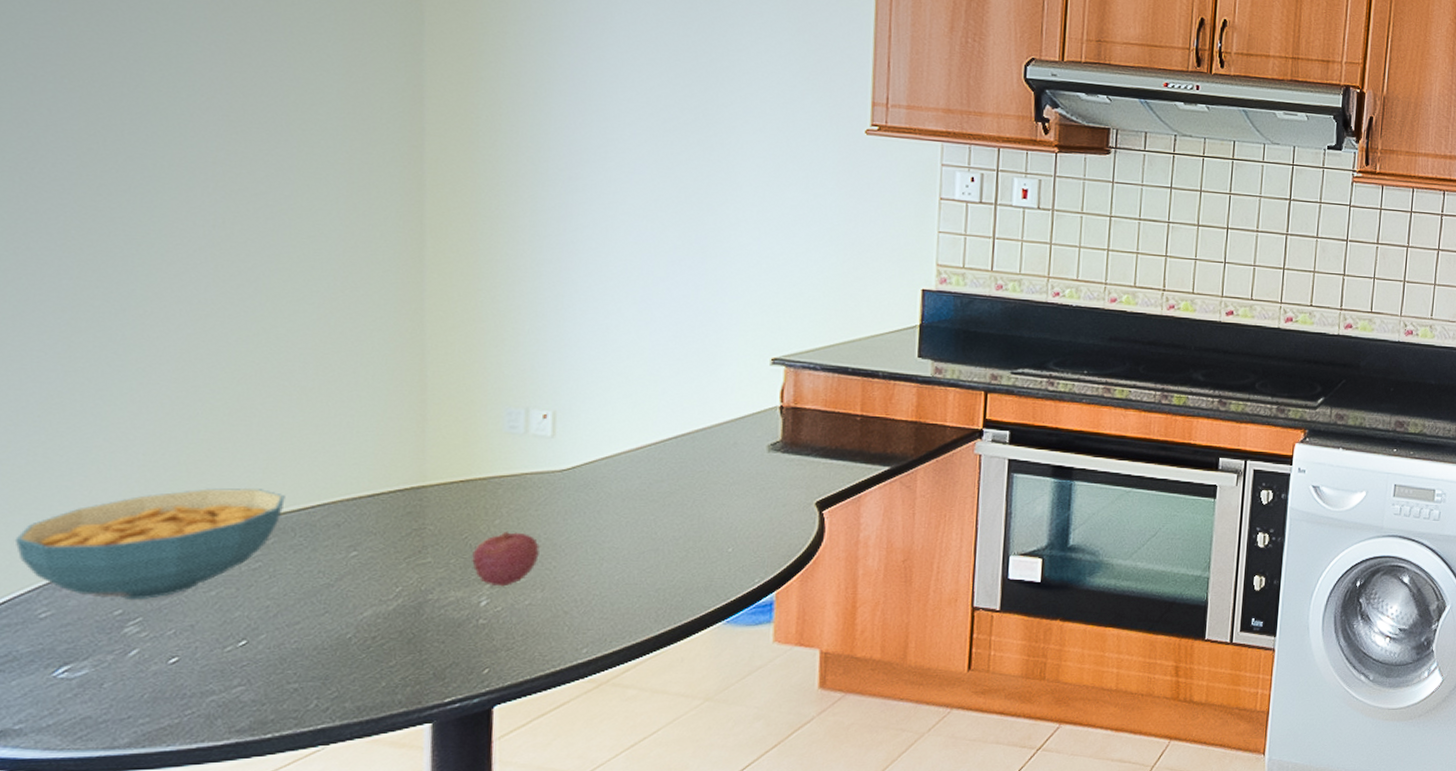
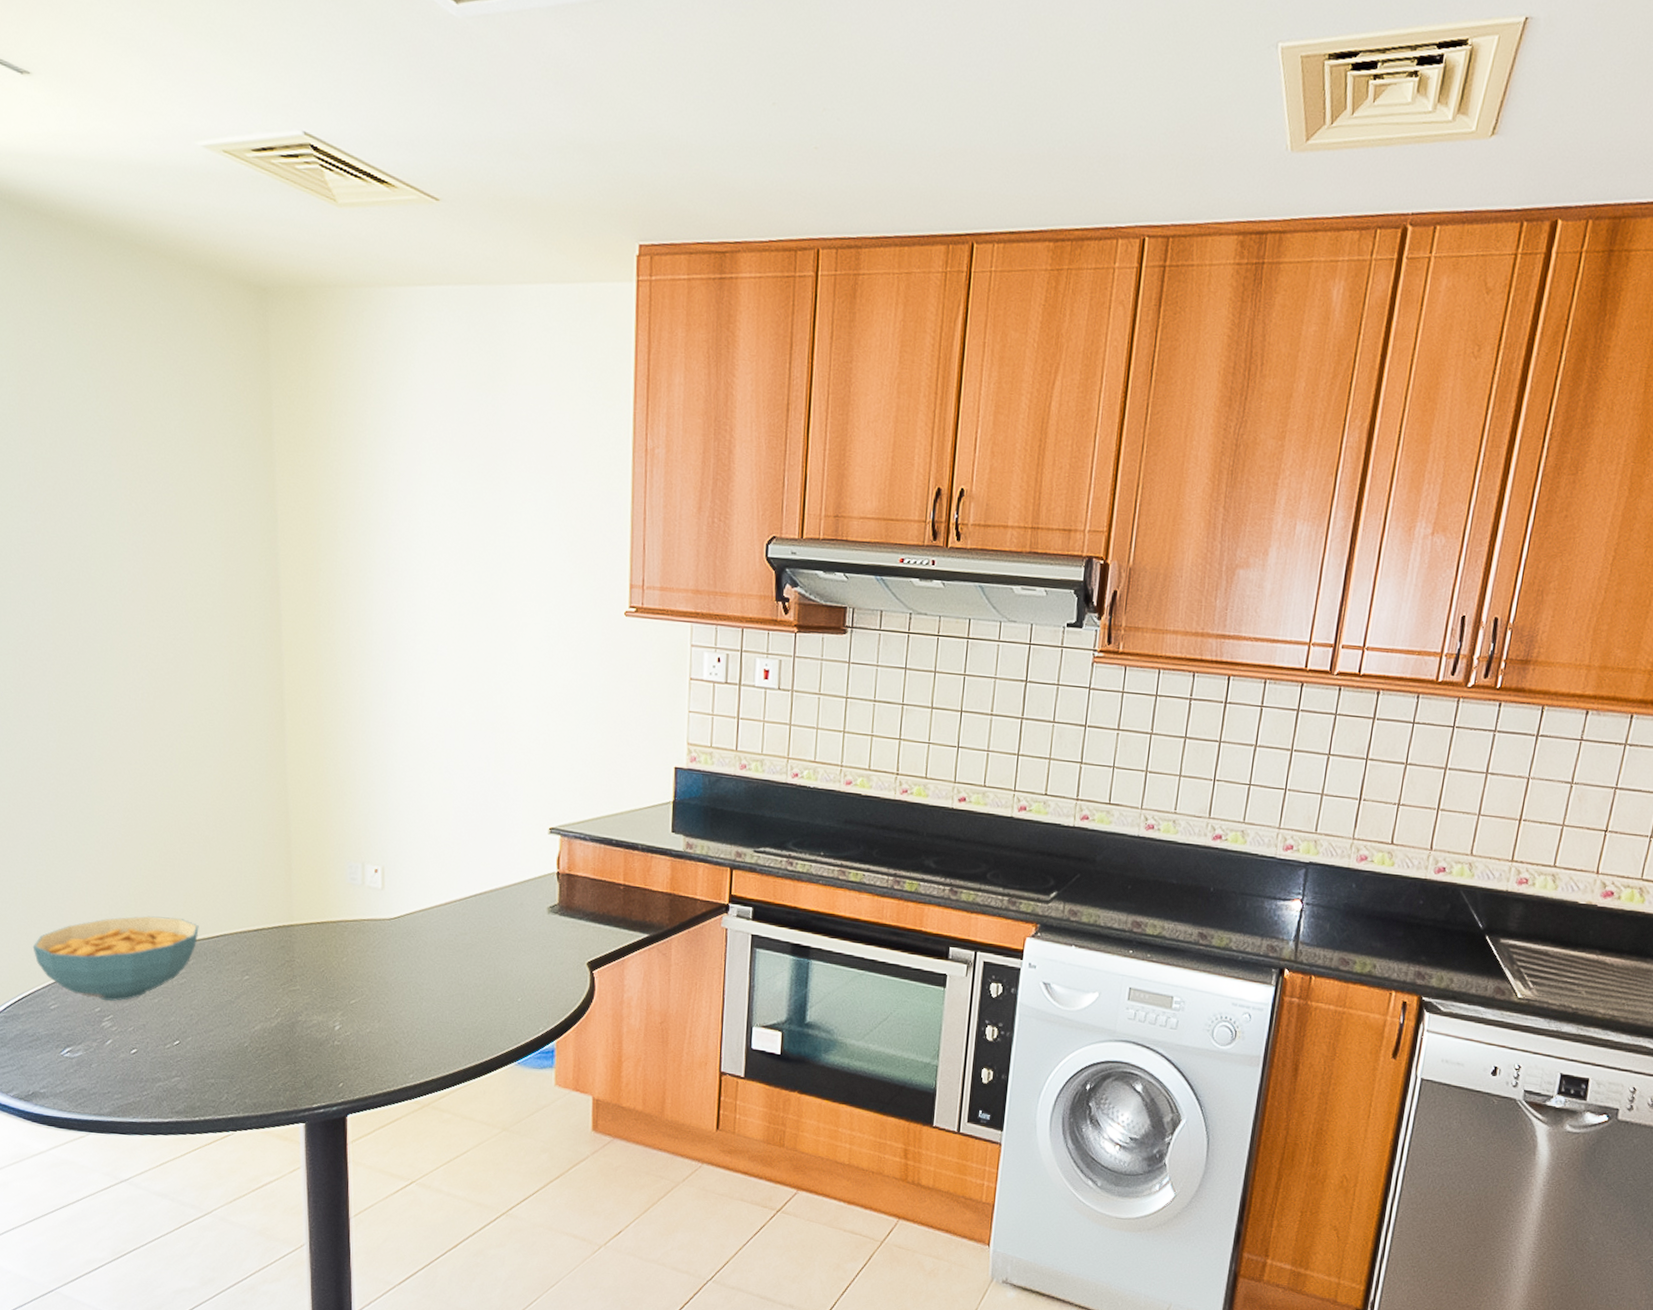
fruit: present [472,531,540,587] -> none [328,968,376,1015]

